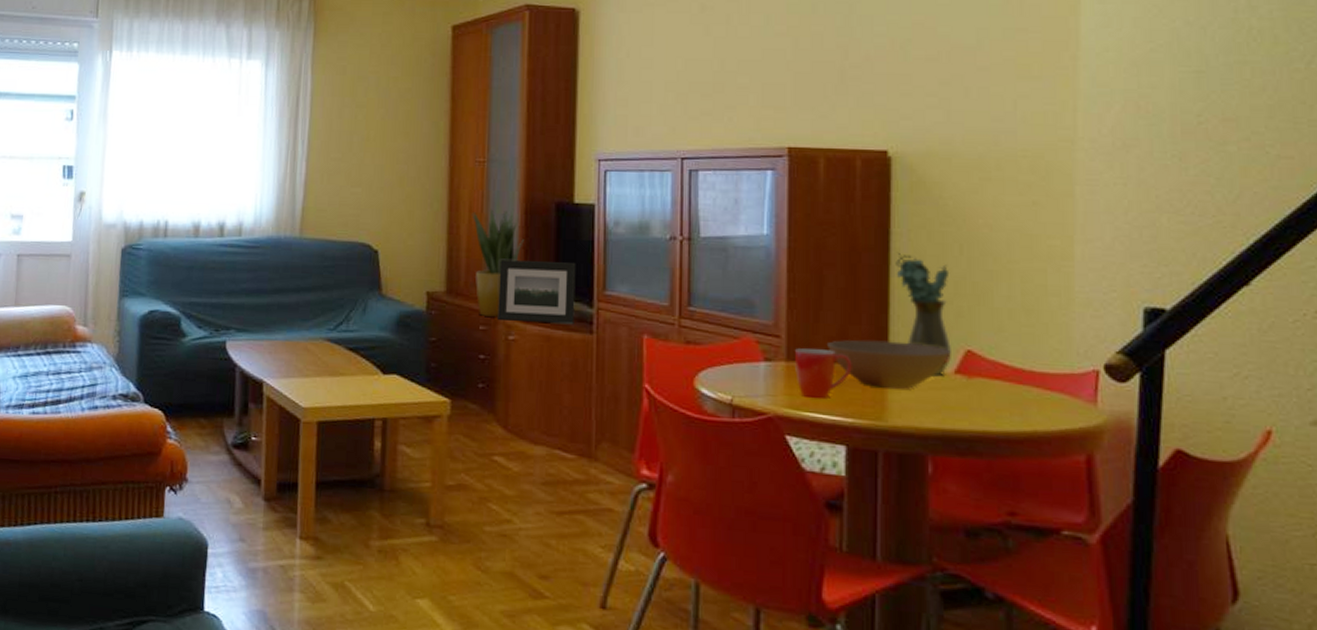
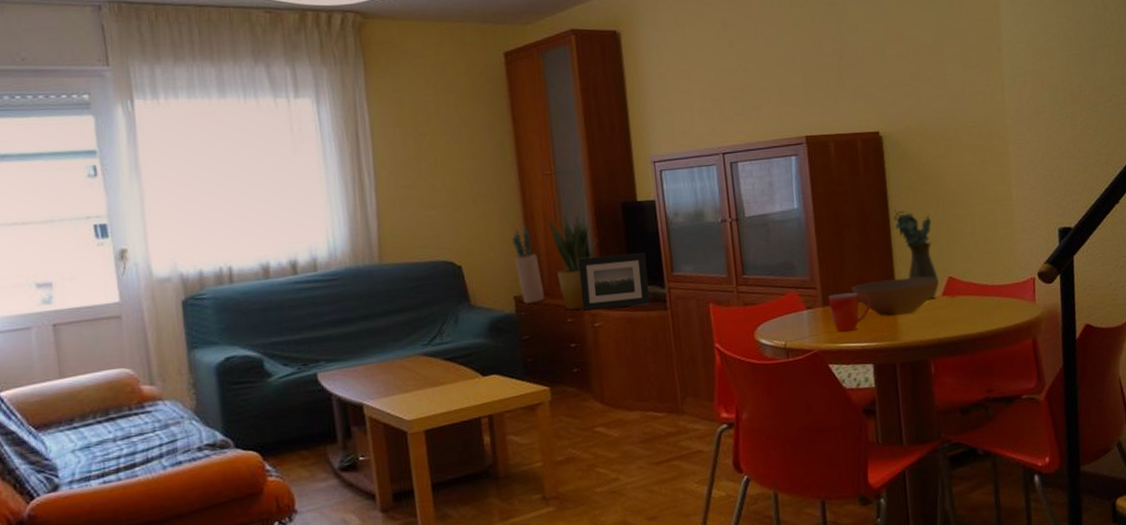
vase: none [432,212,459,304] -> present [512,222,545,305]

